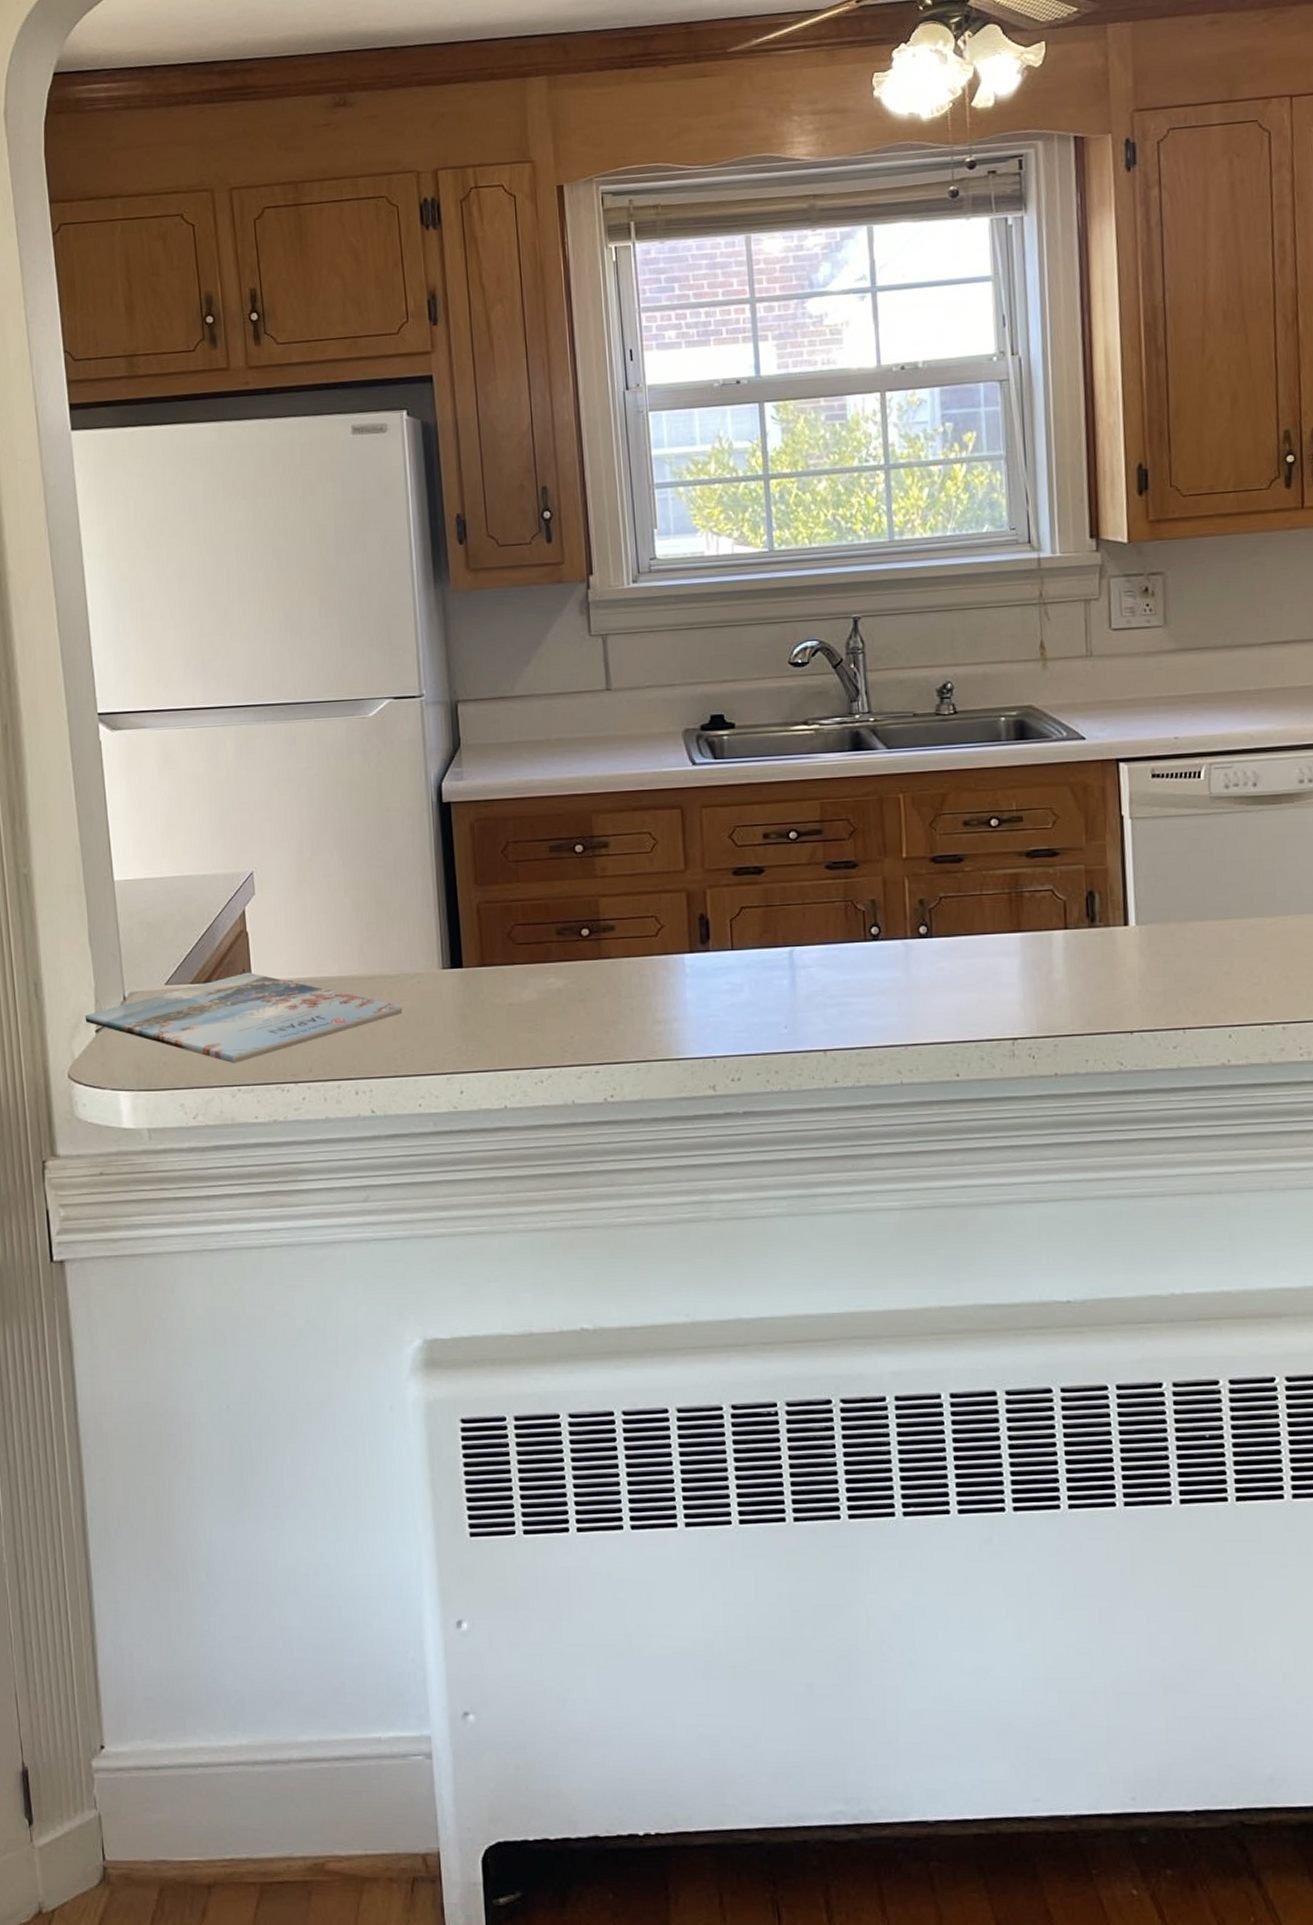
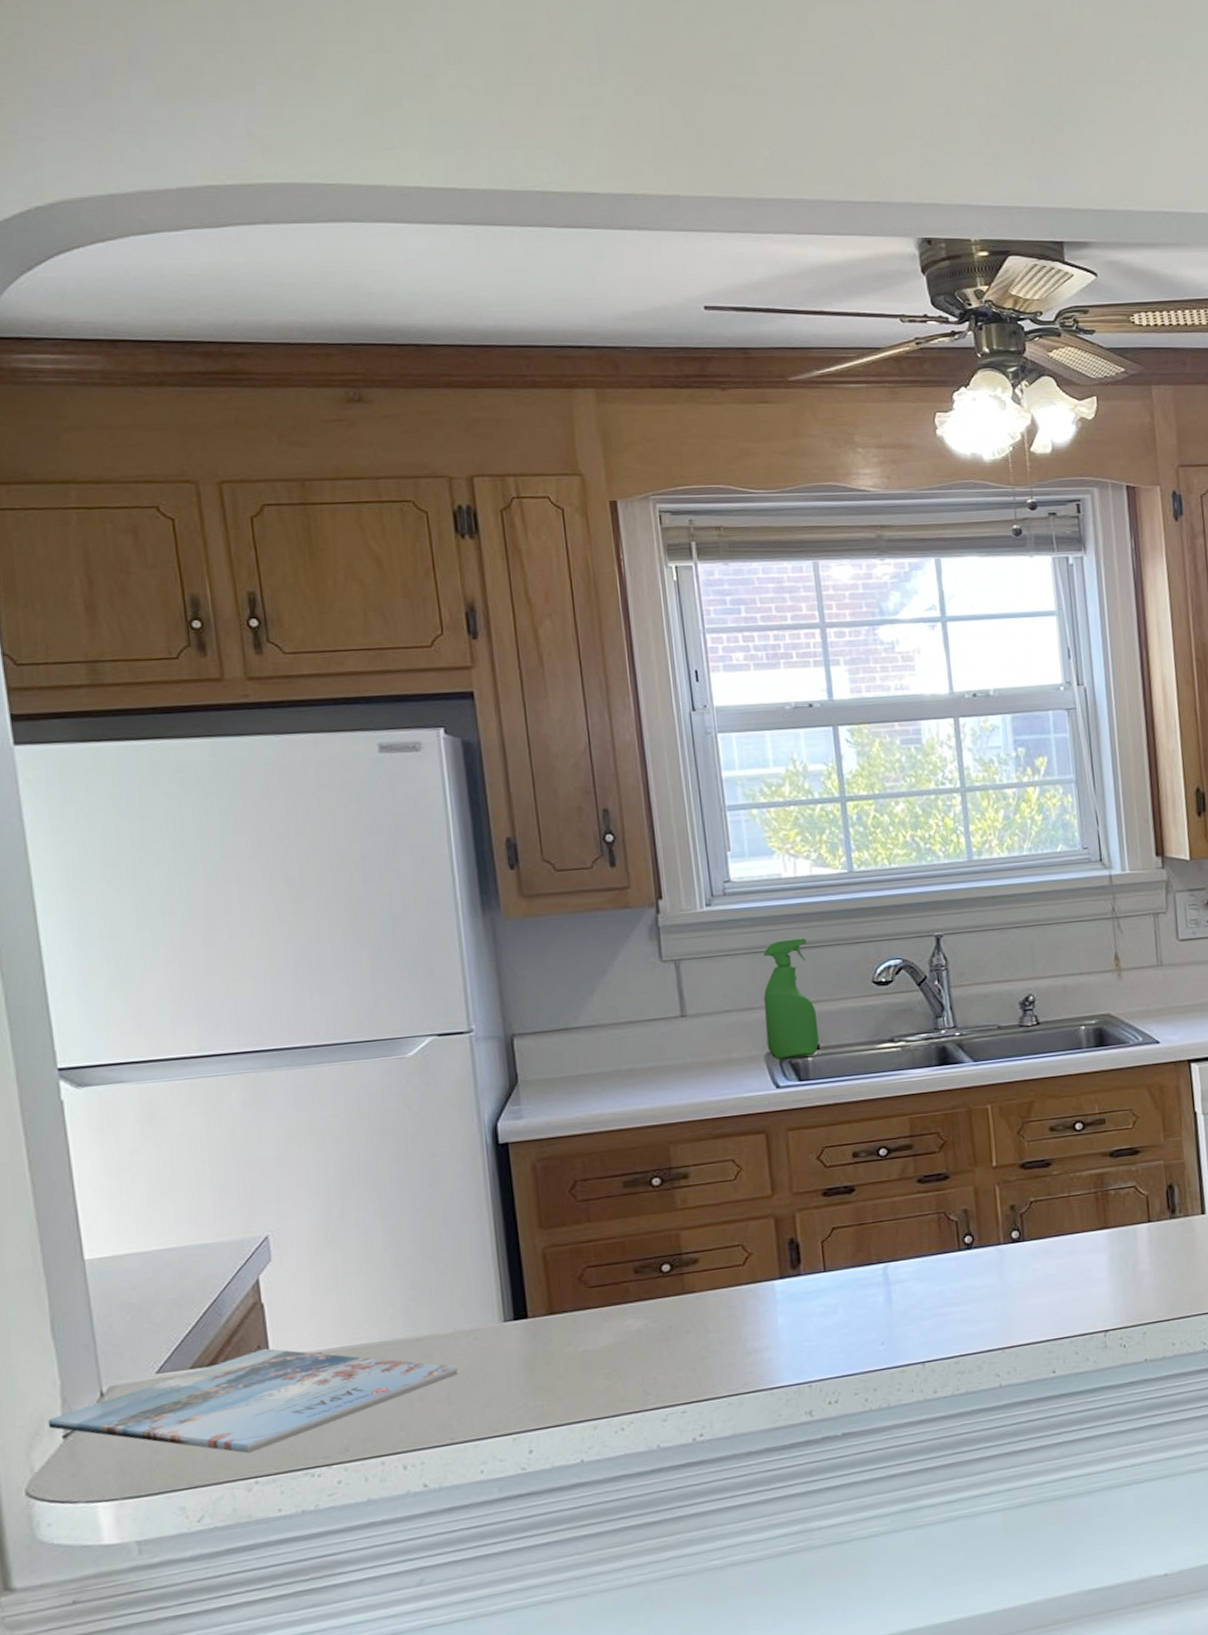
spray bottle: none [683,616,735,737] -> present [762,937,820,1060]

